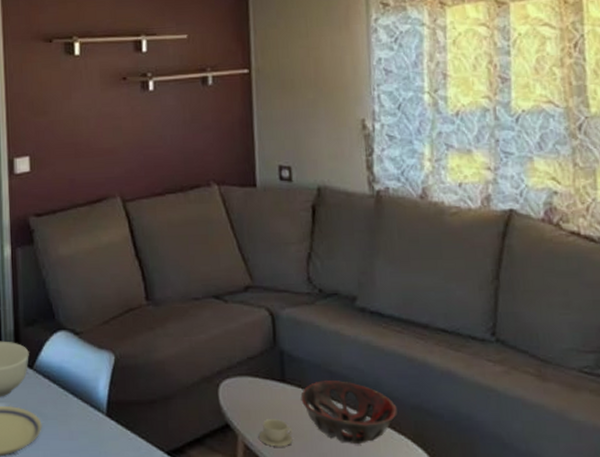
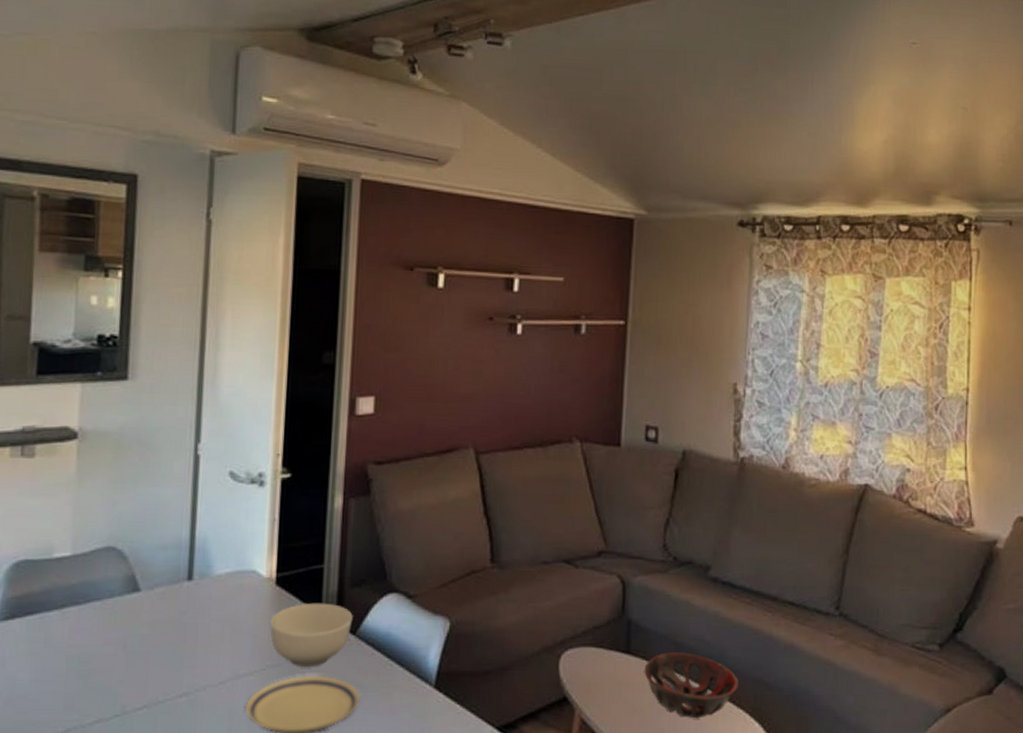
teacup: present [258,418,293,447] -> none [596,691,632,722]

